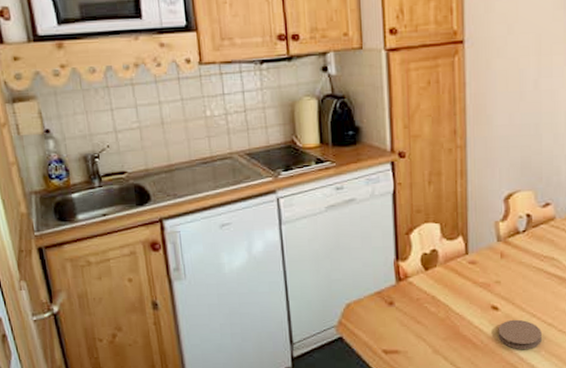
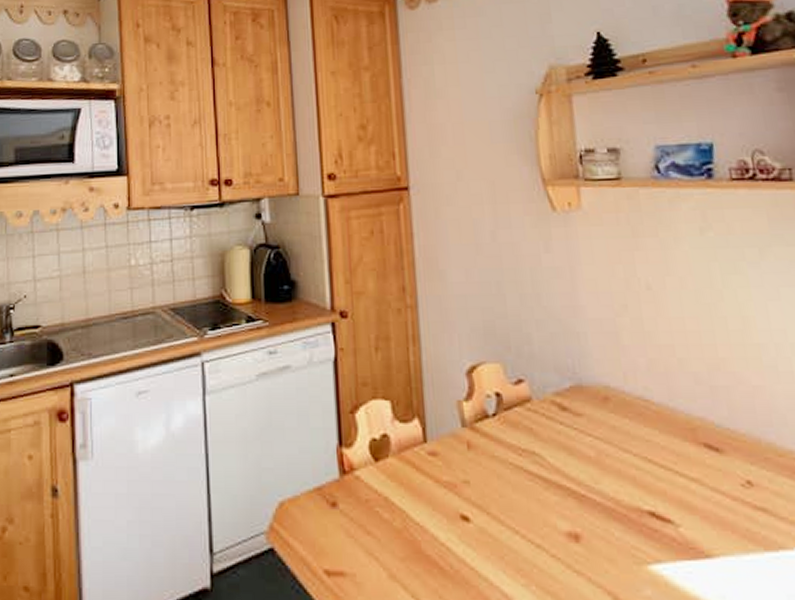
coaster: present [498,319,542,349] -> none [471,536,530,581]

